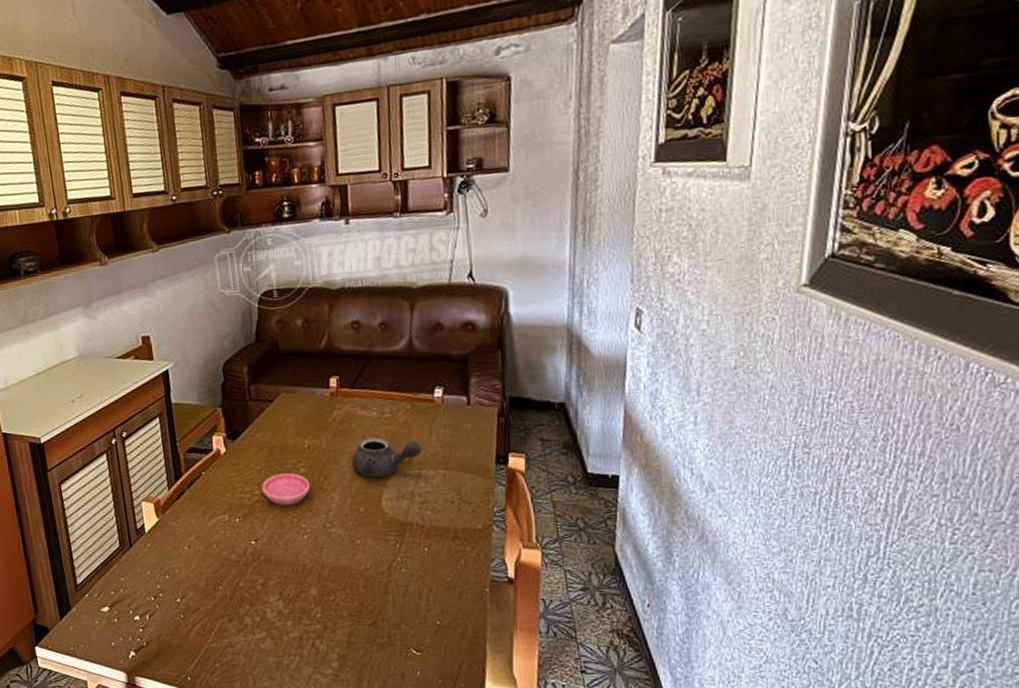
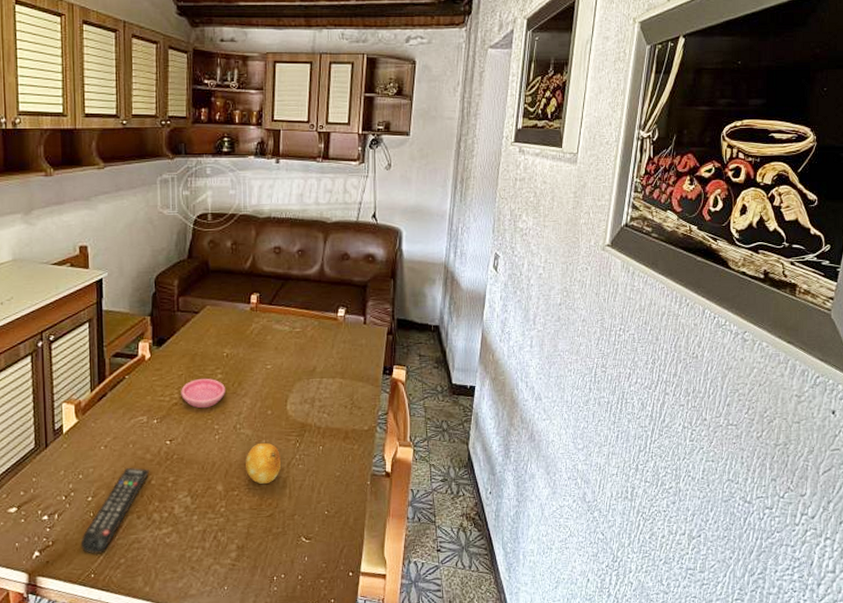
remote control: none [174,569,237,657] -> present [80,468,150,554]
fruit: none [339,543,381,590] -> present [244,442,282,485]
teapot: present [351,437,422,478] -> none [263,348,324,384]

